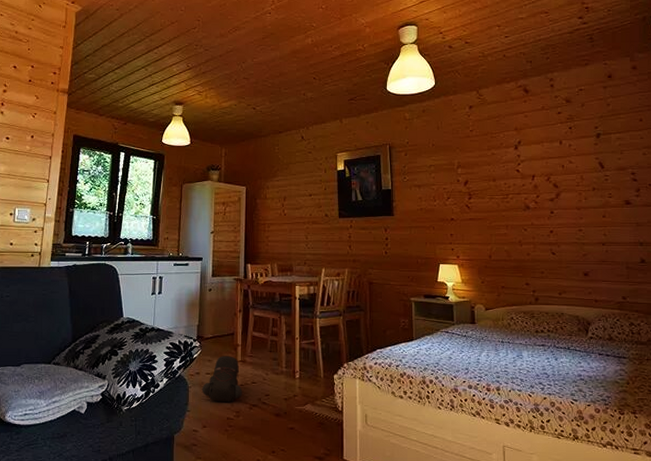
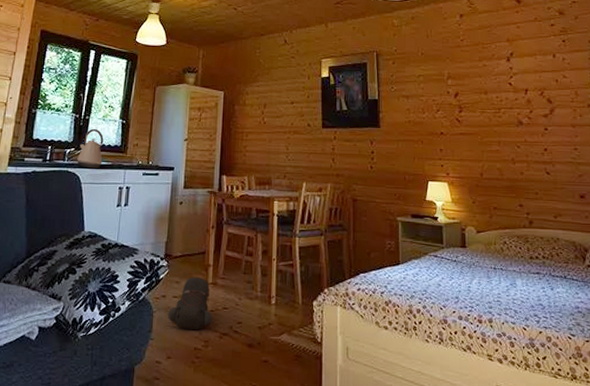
kettle: none [113,224,137,261] -> present [77,128,104,169]

